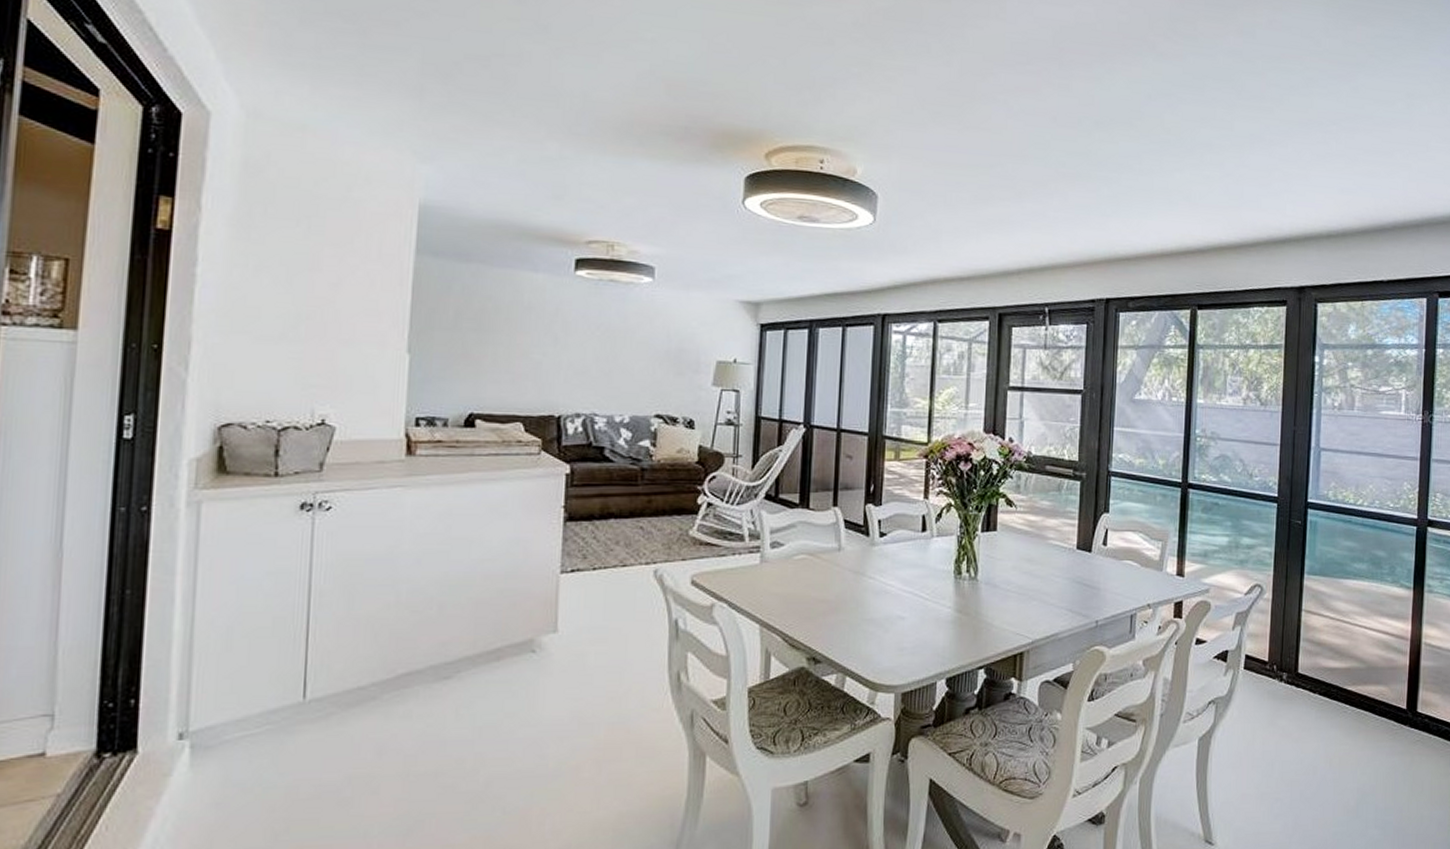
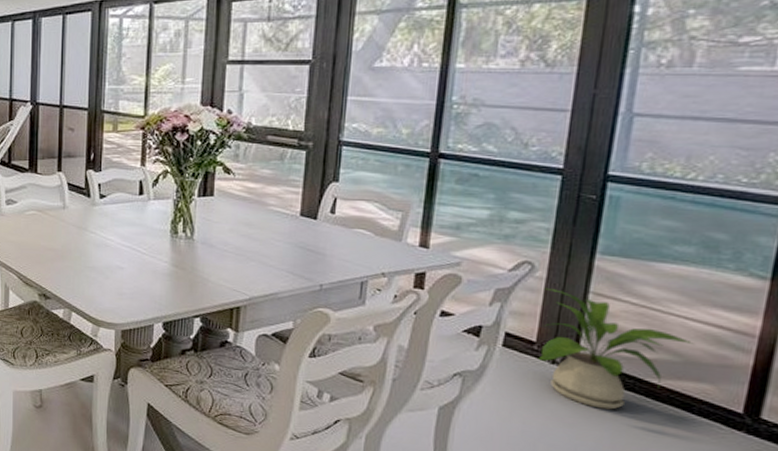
house plant: none [1269,608,1372,720] -> present [536,287,694,410]

